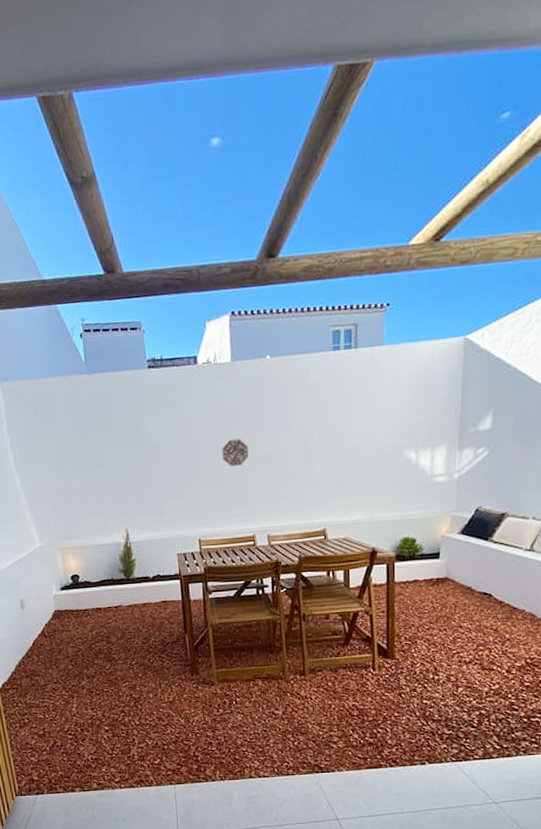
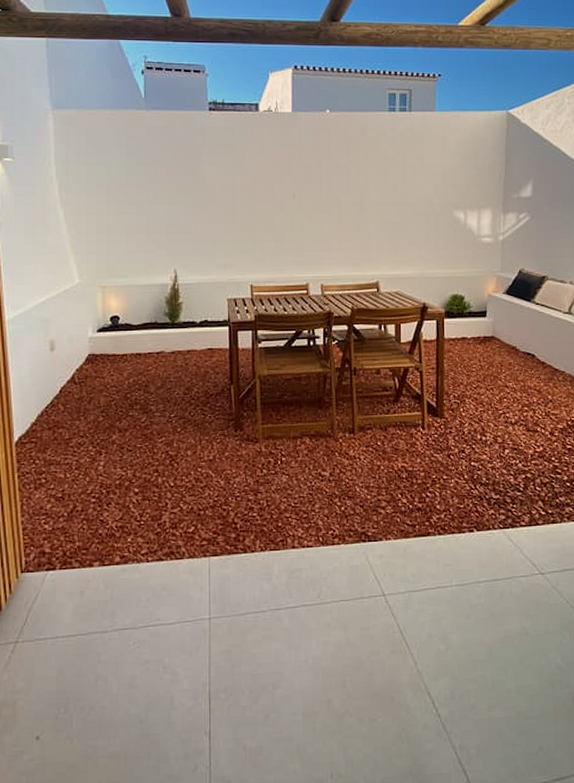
decorative platter: present [222,439,249,466] -> none [279,187,305,213]

